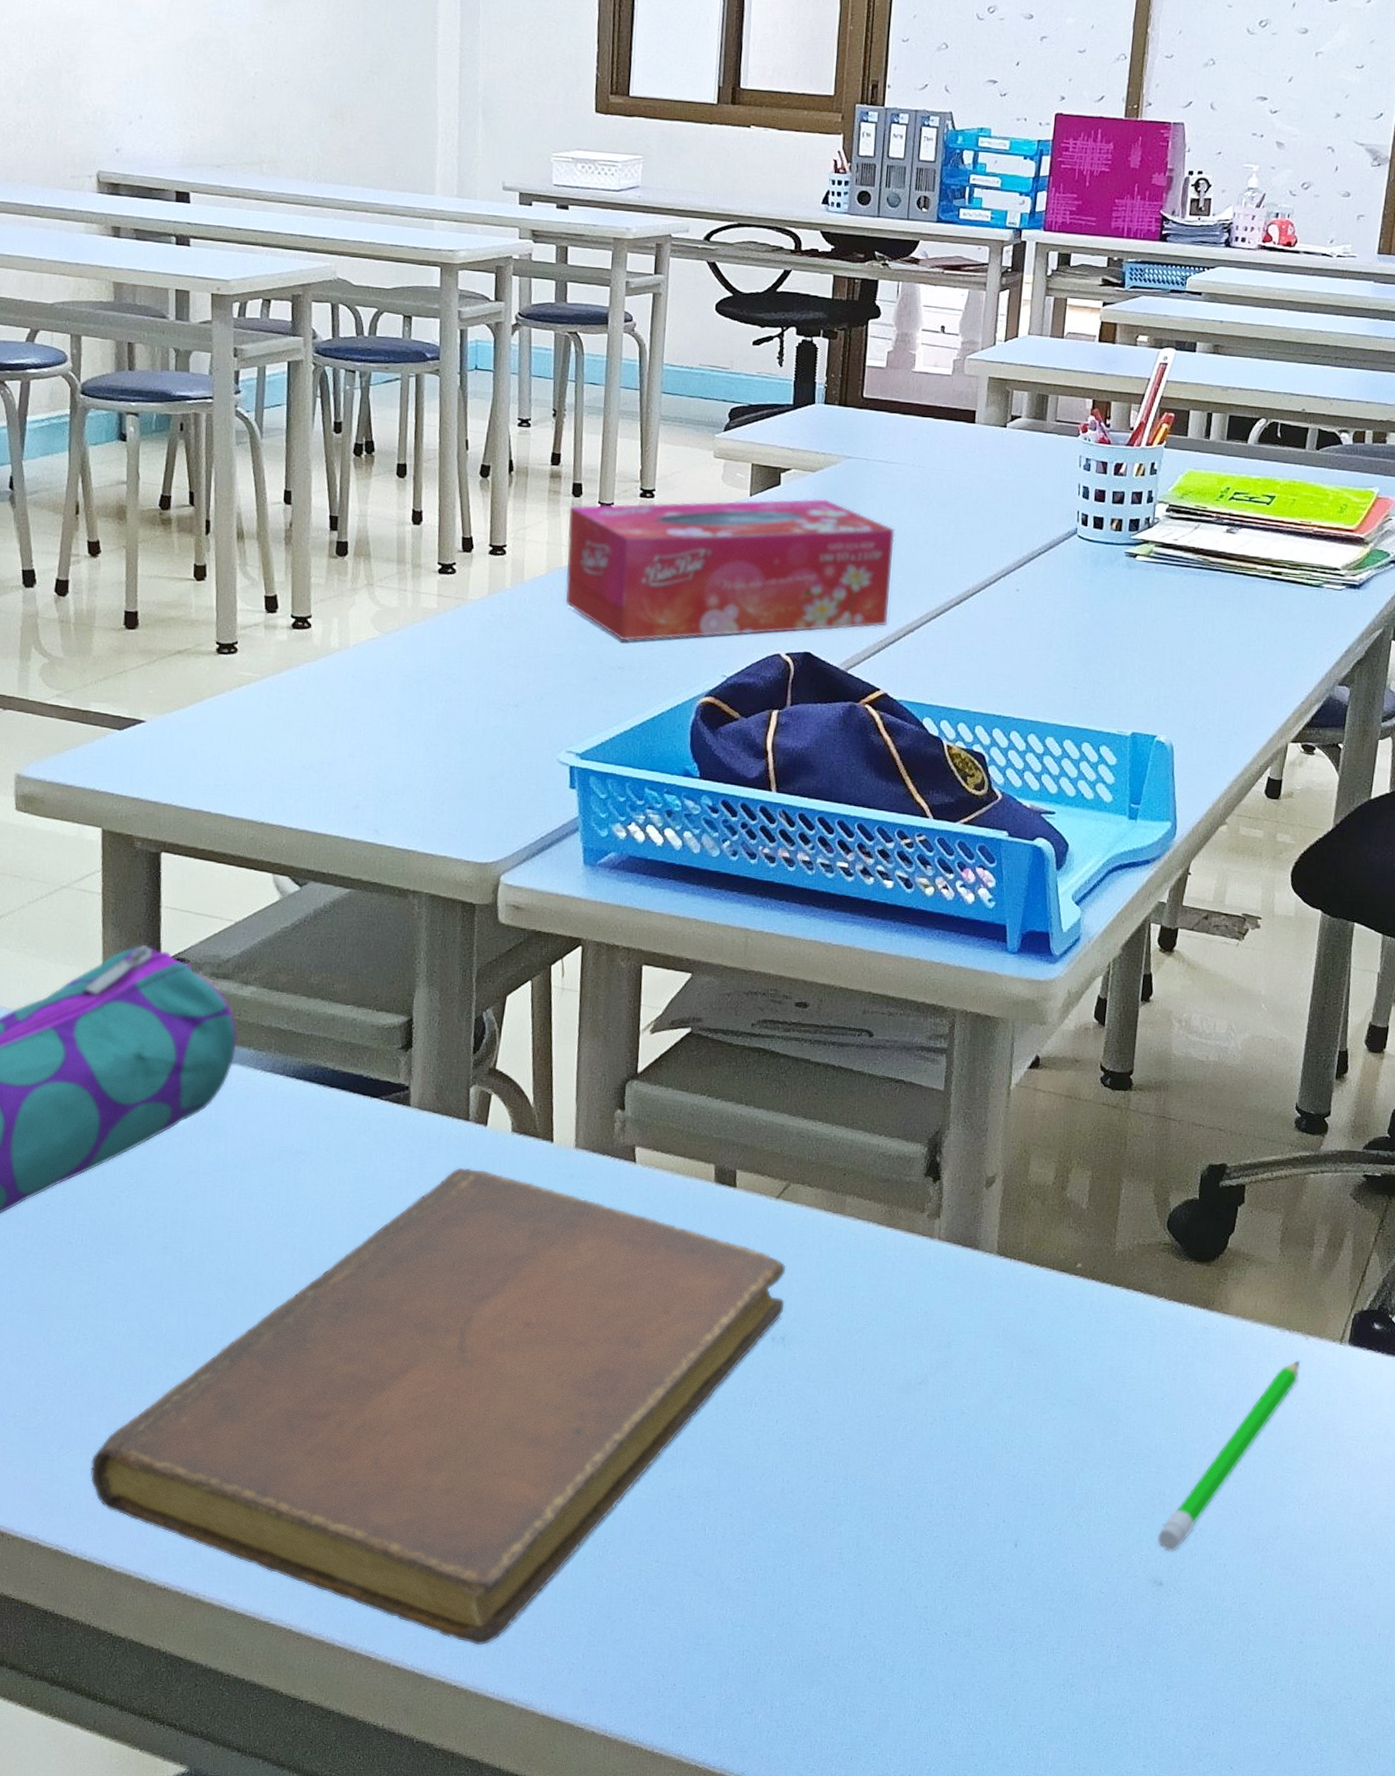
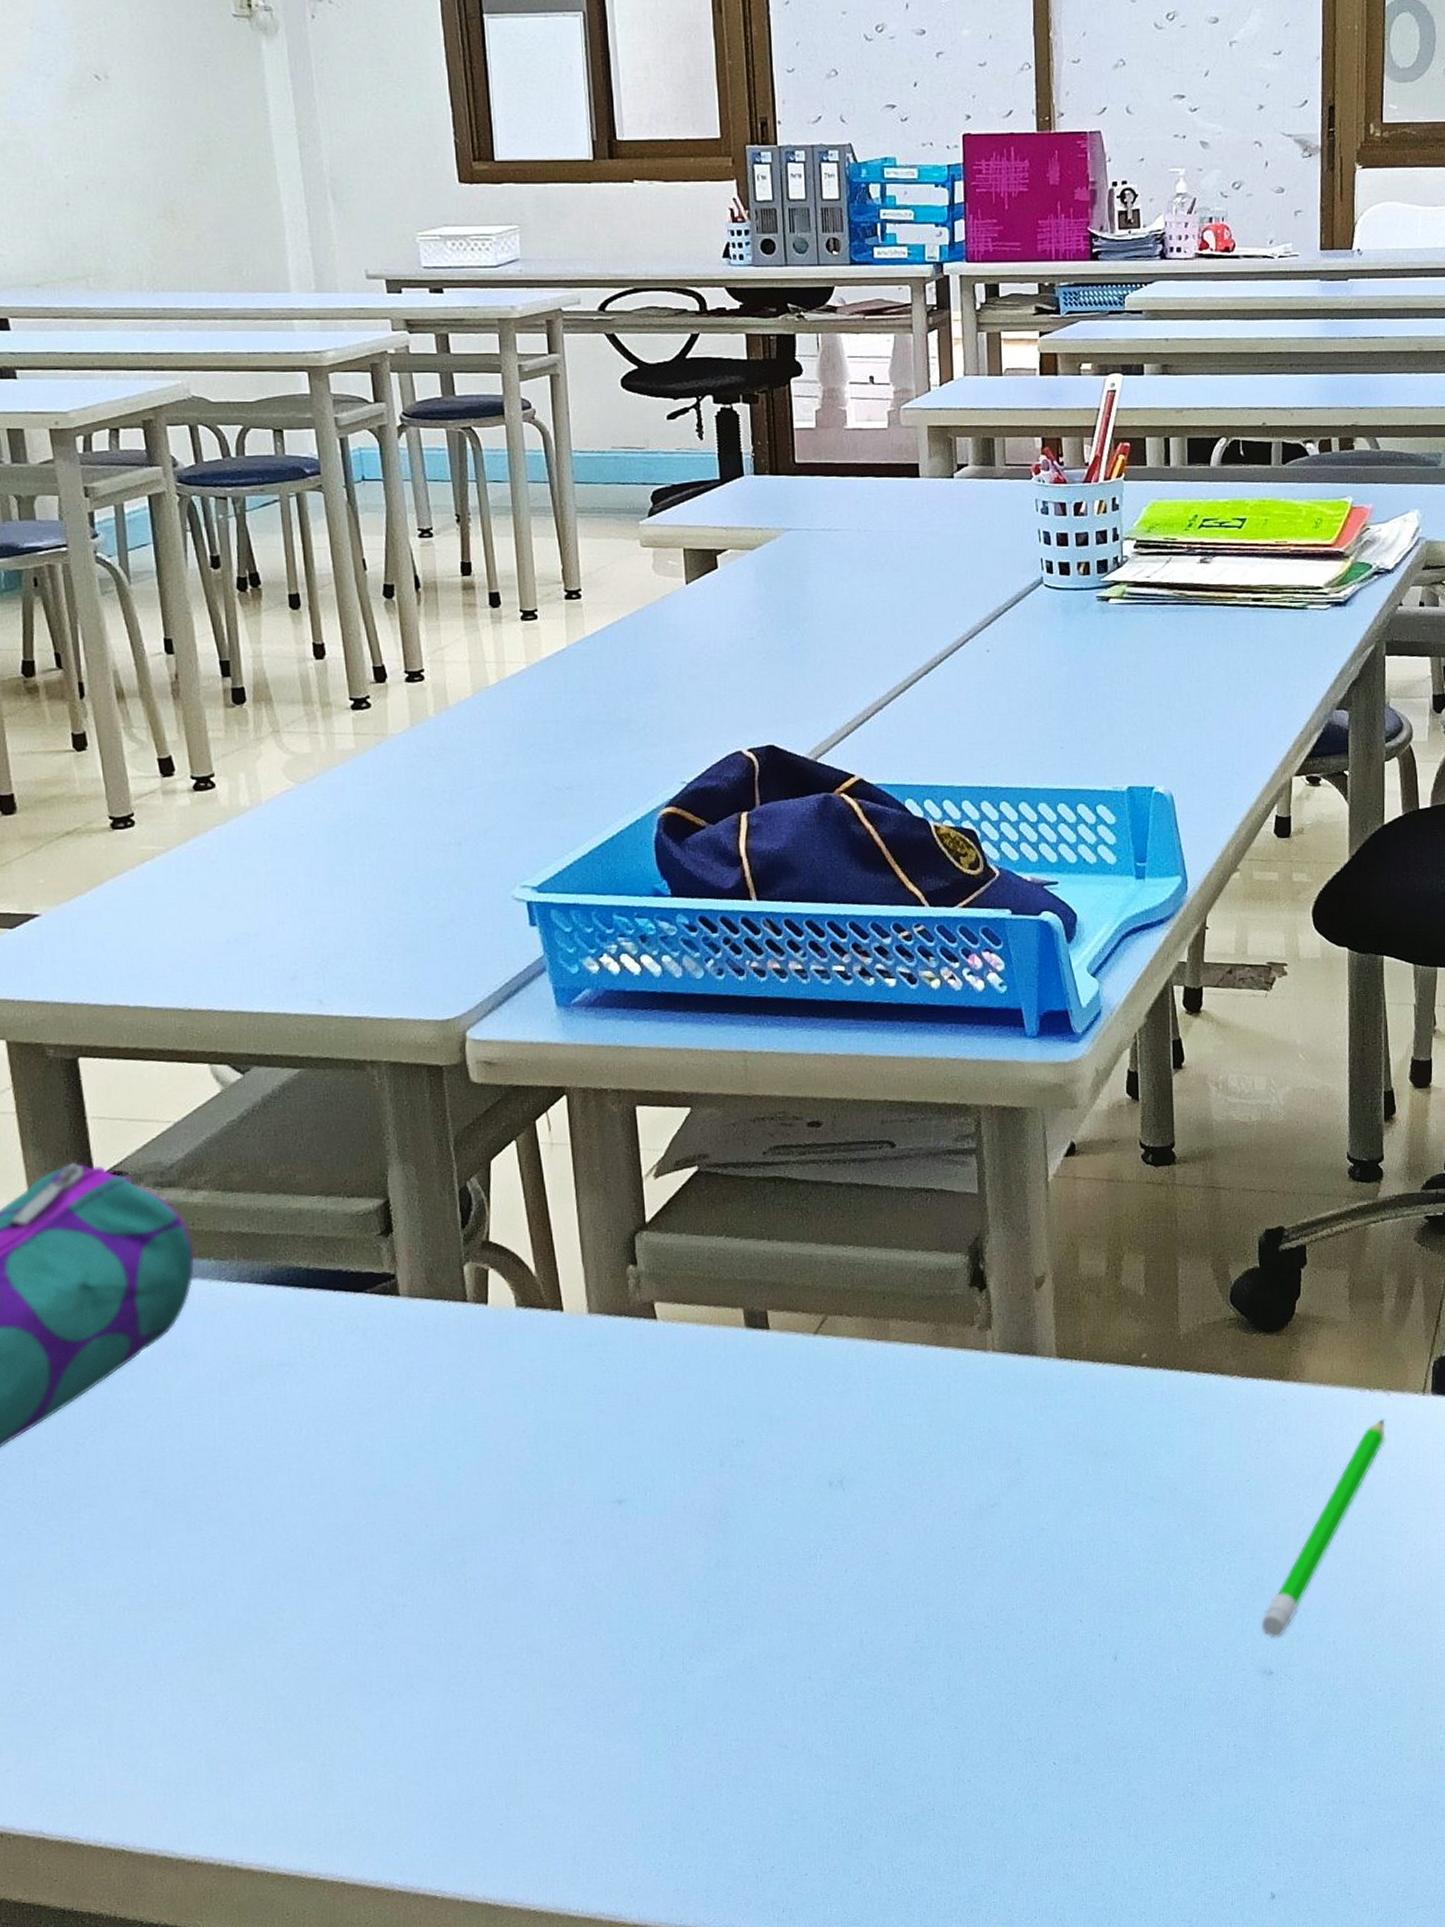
notebook: present [90,1167,787,1646] -> none [92,1352,838,1863]
tissue box: present [566,498,895,642] -> none [488,578,853,758]

